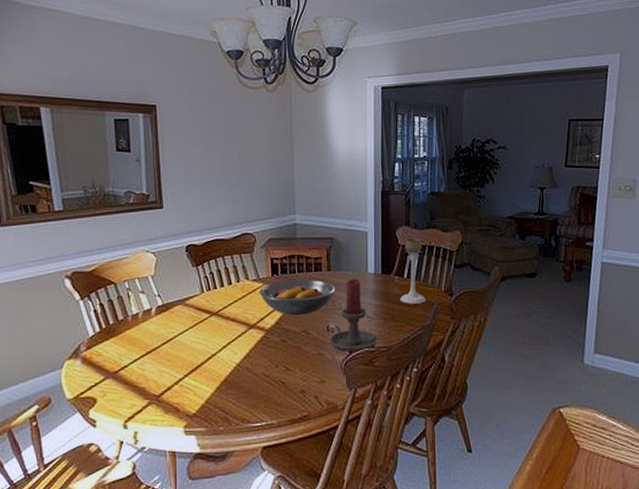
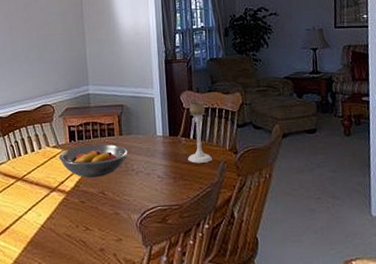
candle holder: present [325,278,378,353] -> none [120,141,169,211]

